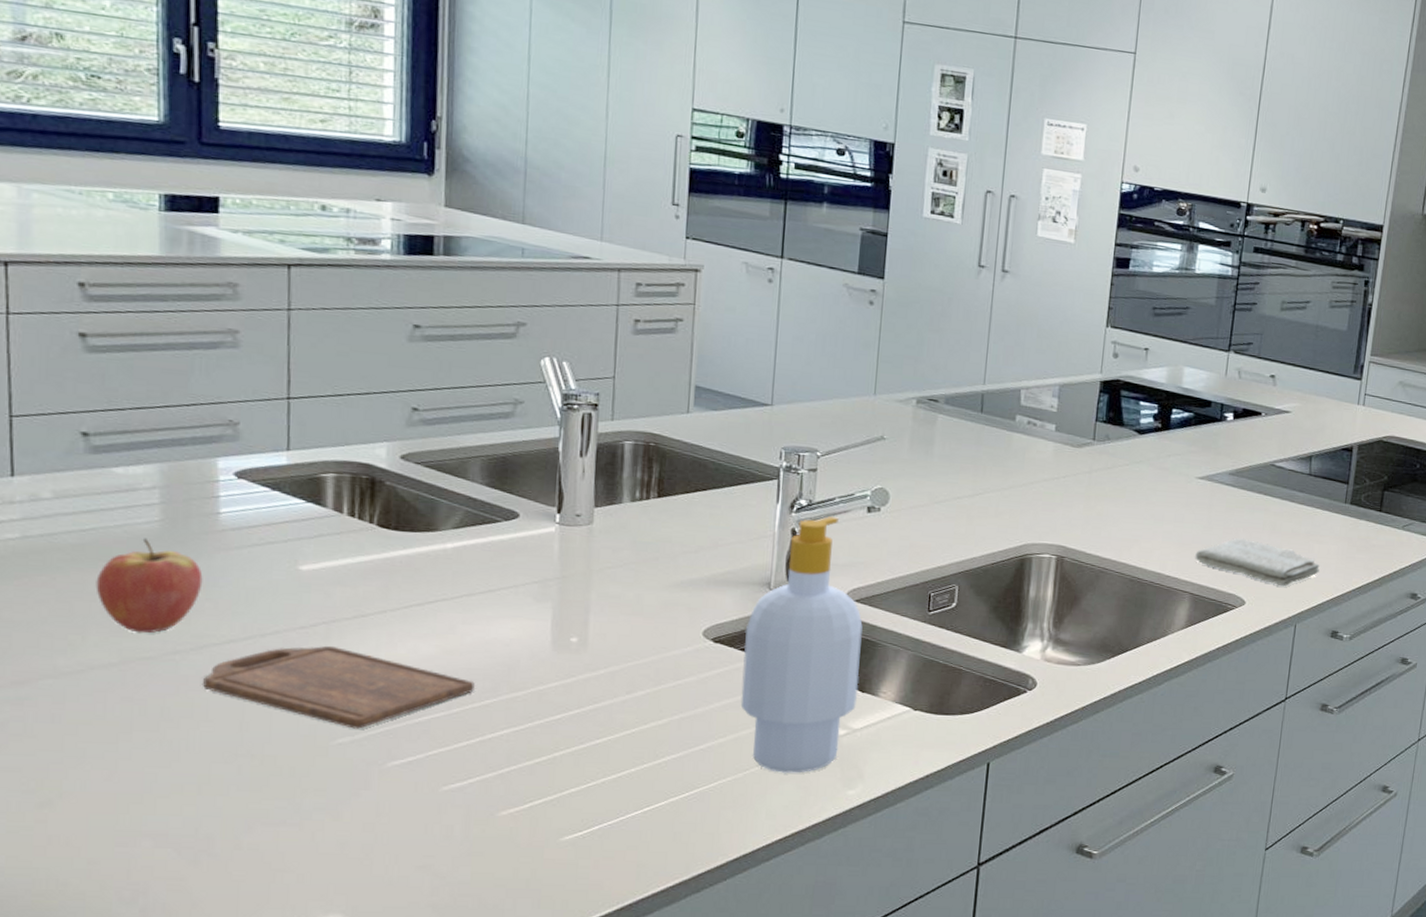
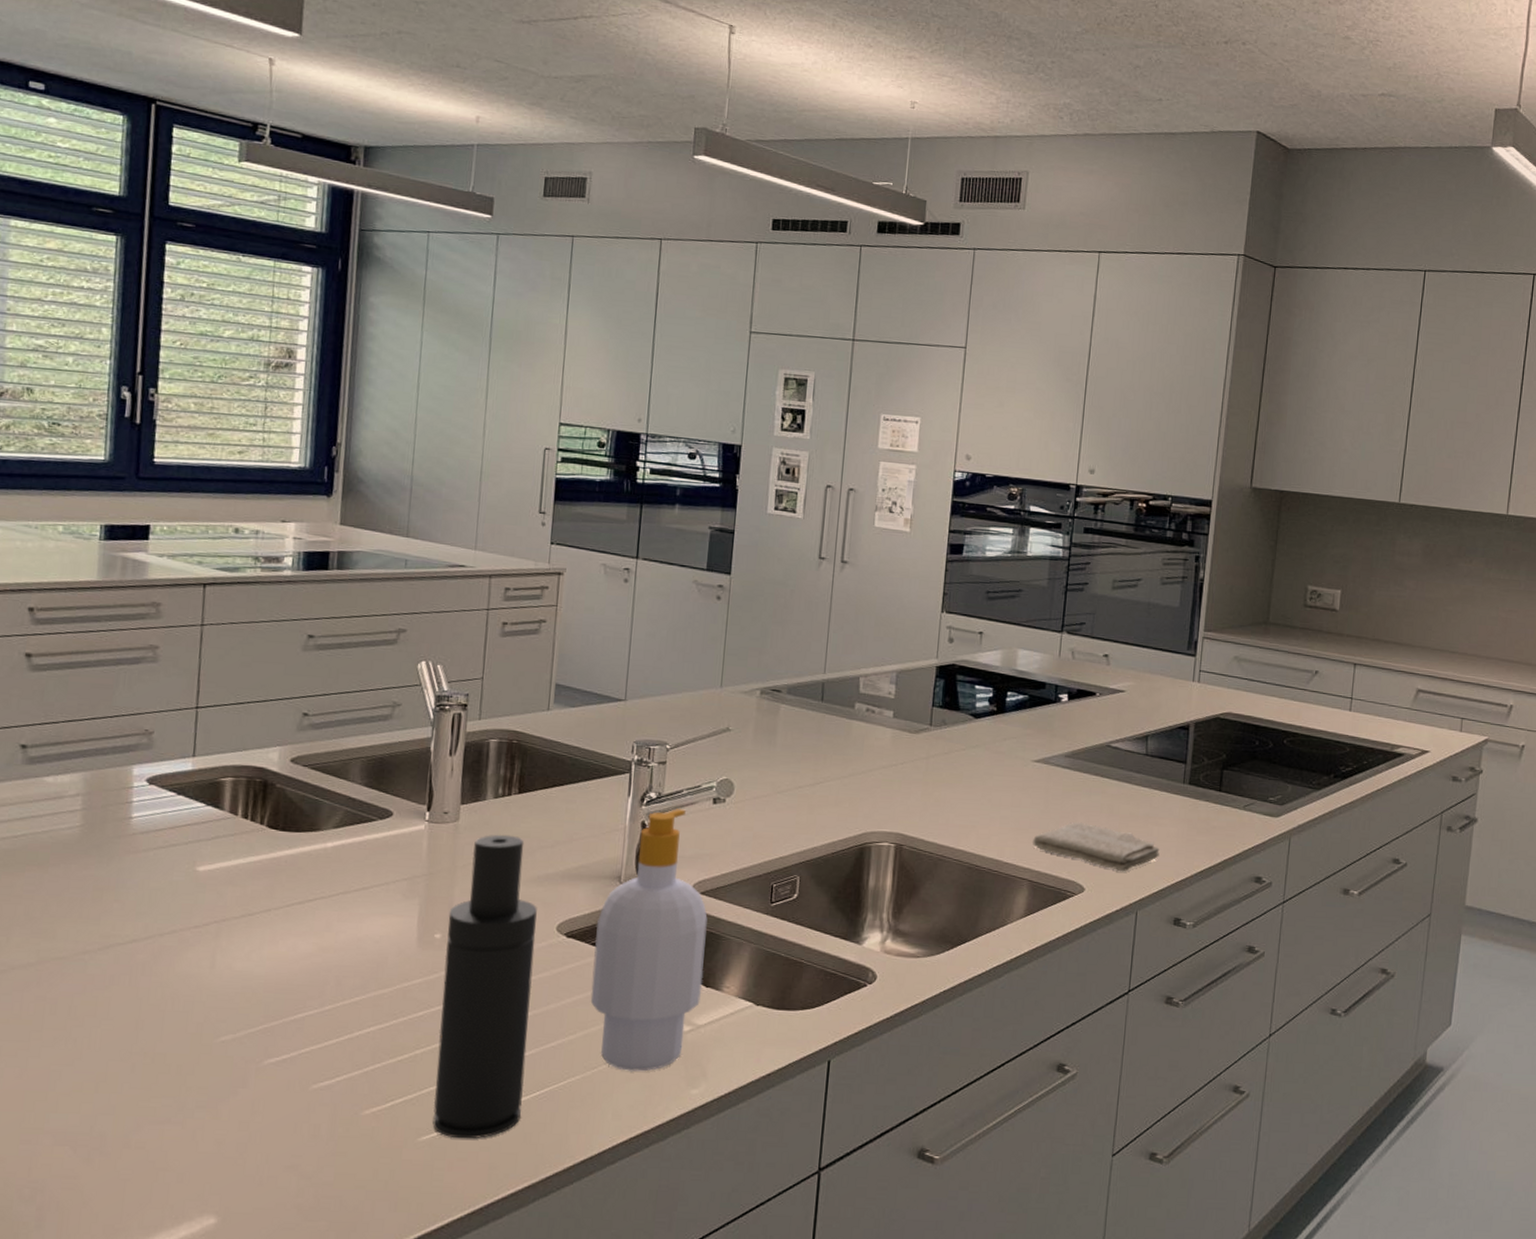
fruit: present [96,538,203,634] -> none [22,843,114,934]
cutting board: present [203,645,475,729] -> none [107,944,346,1027]
atomizer: none [575,538,681,839] -> present [432,834,537,1139]

